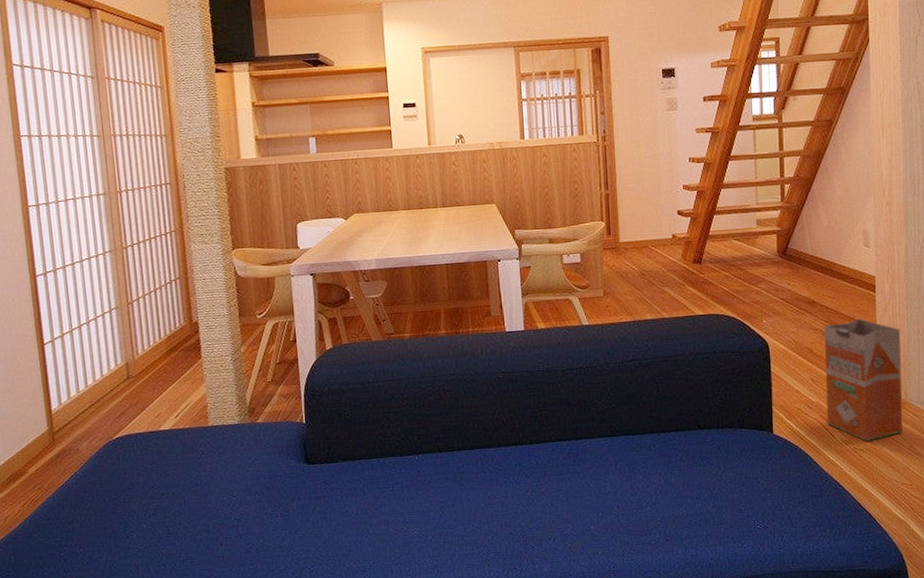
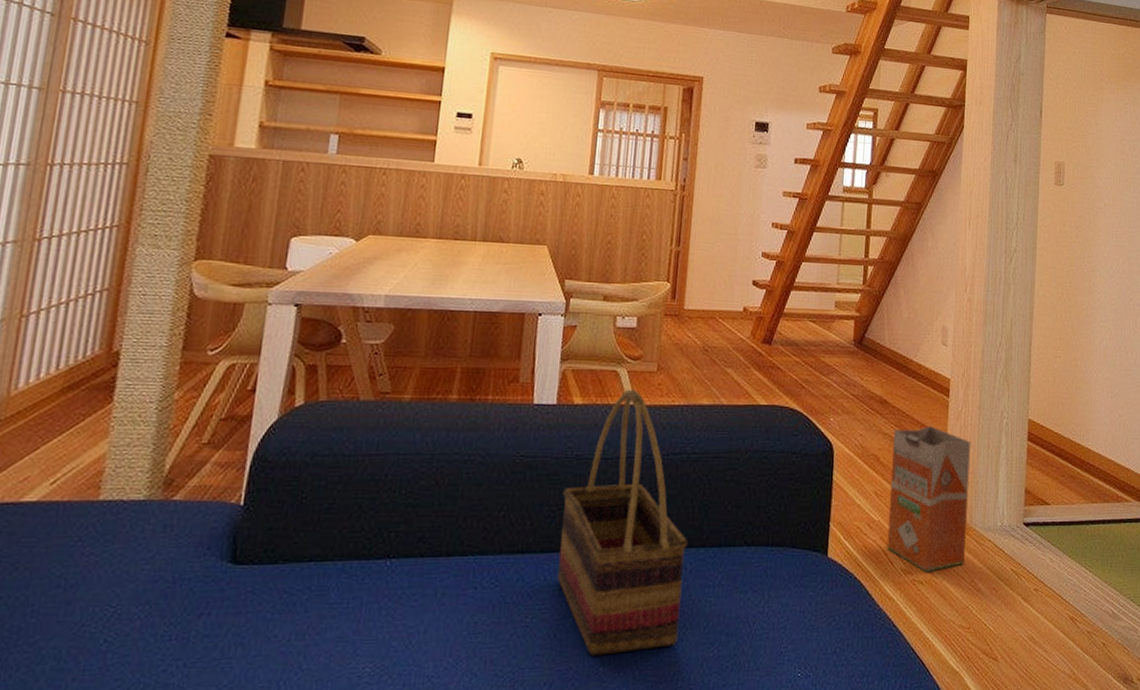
woven basket: none [540,312,651,518] -> present [557,389,689,656]

